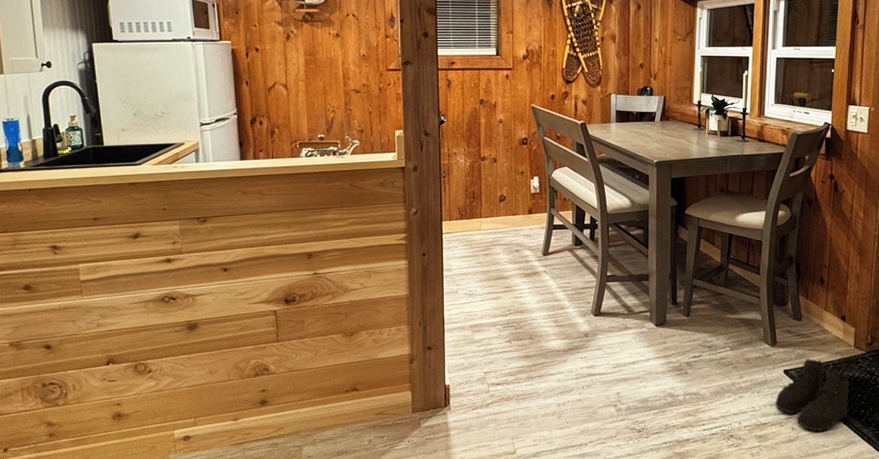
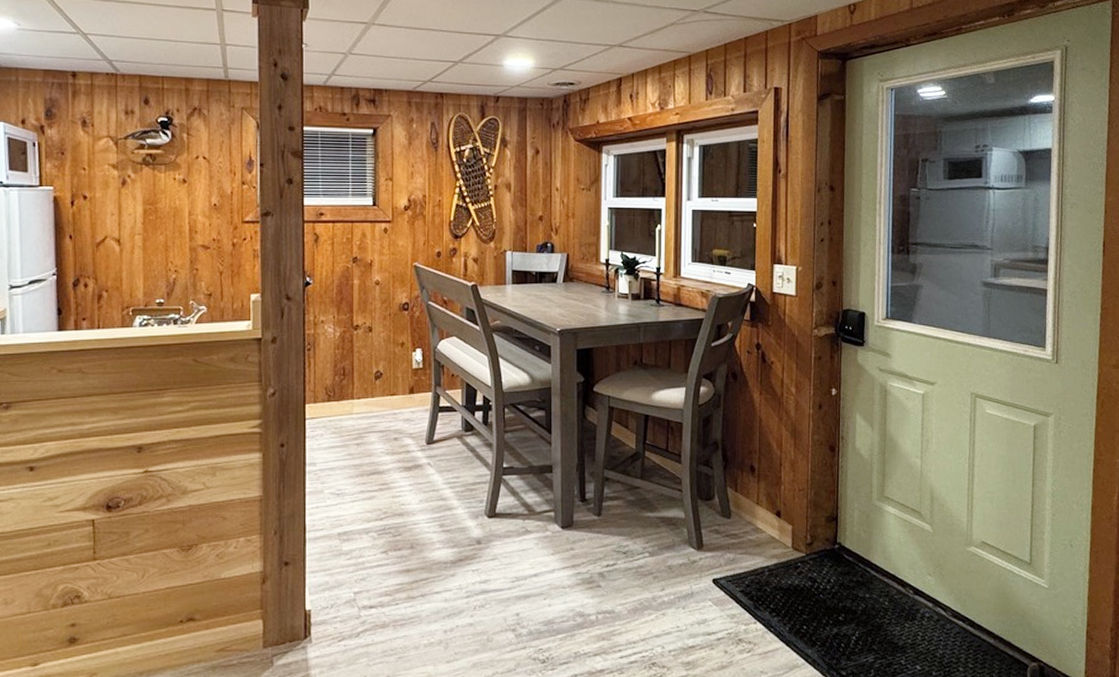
boots: present [775,358,849,432] -> none [704,564,788,655]

